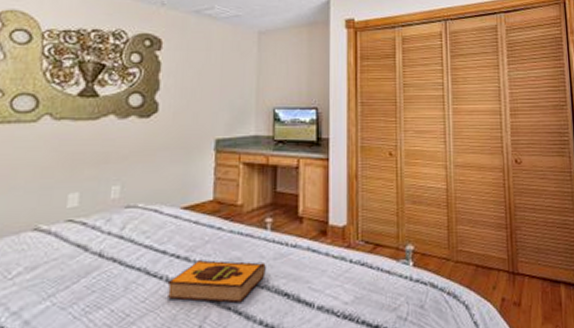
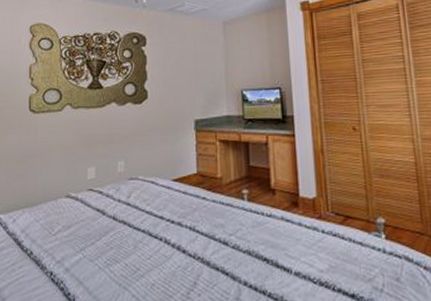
hardback book: present [166,260,266,304] -> none [166,225,246,265]

